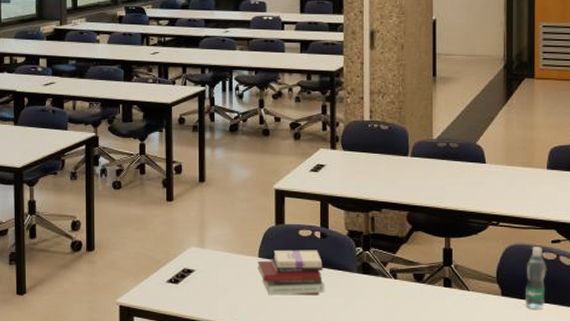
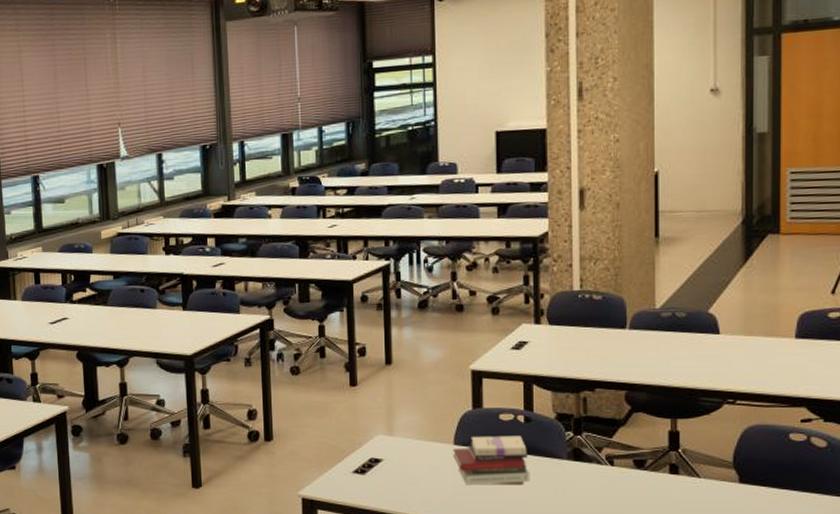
bottle: present [524,247,547,310] -> none [767,427,796,498]

